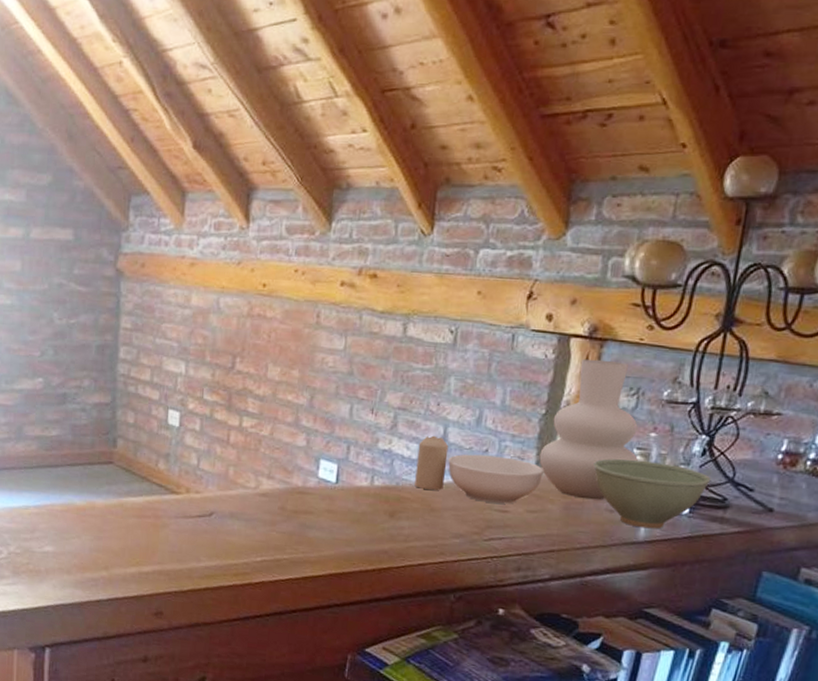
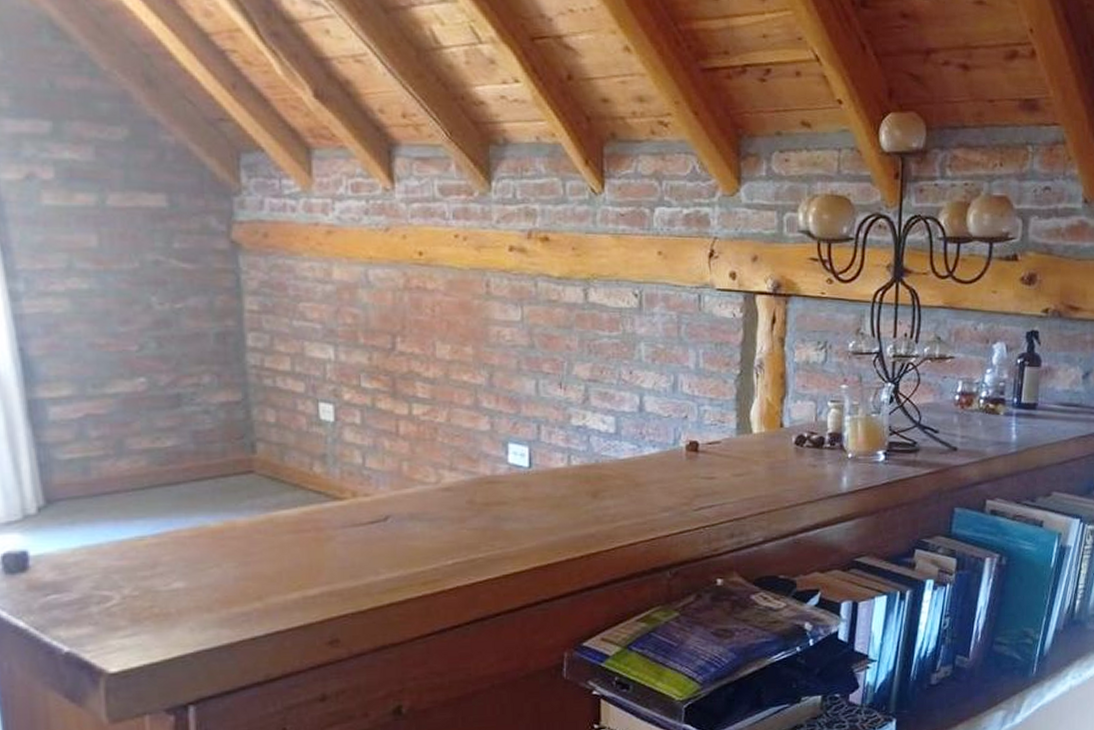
candle: present [414,435,449,490] -> none [615,406,647,464]
bowl: present [448,454,544,504] -> none [648,422,745,471]
vase: present [539,359,639,500] -> none [739,315,834,457]
bowl: present [593,458,711,529] -> none [792,412,901,479]

